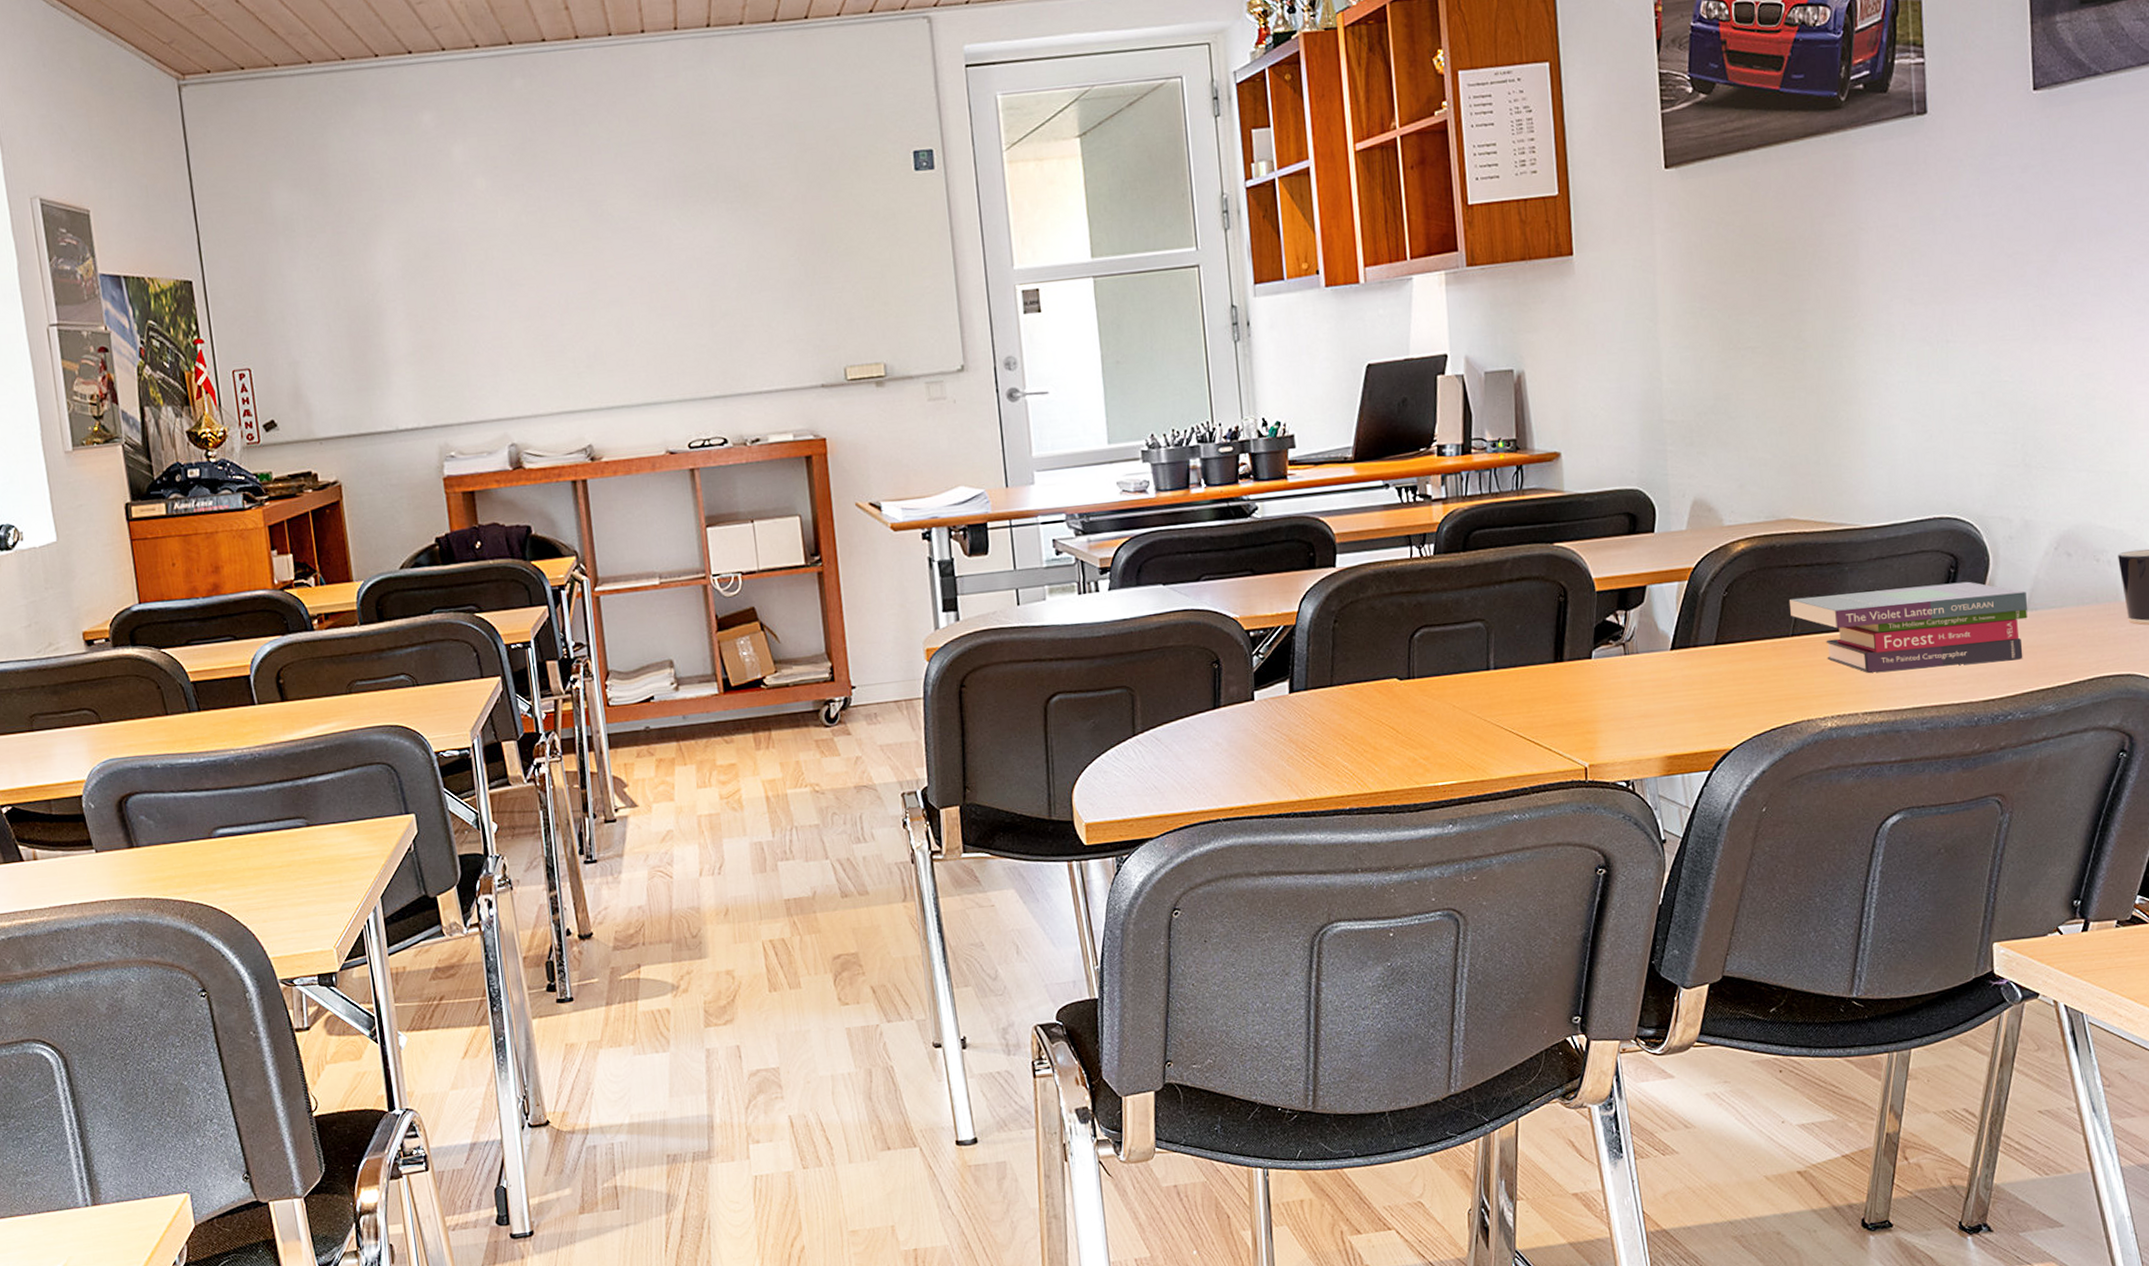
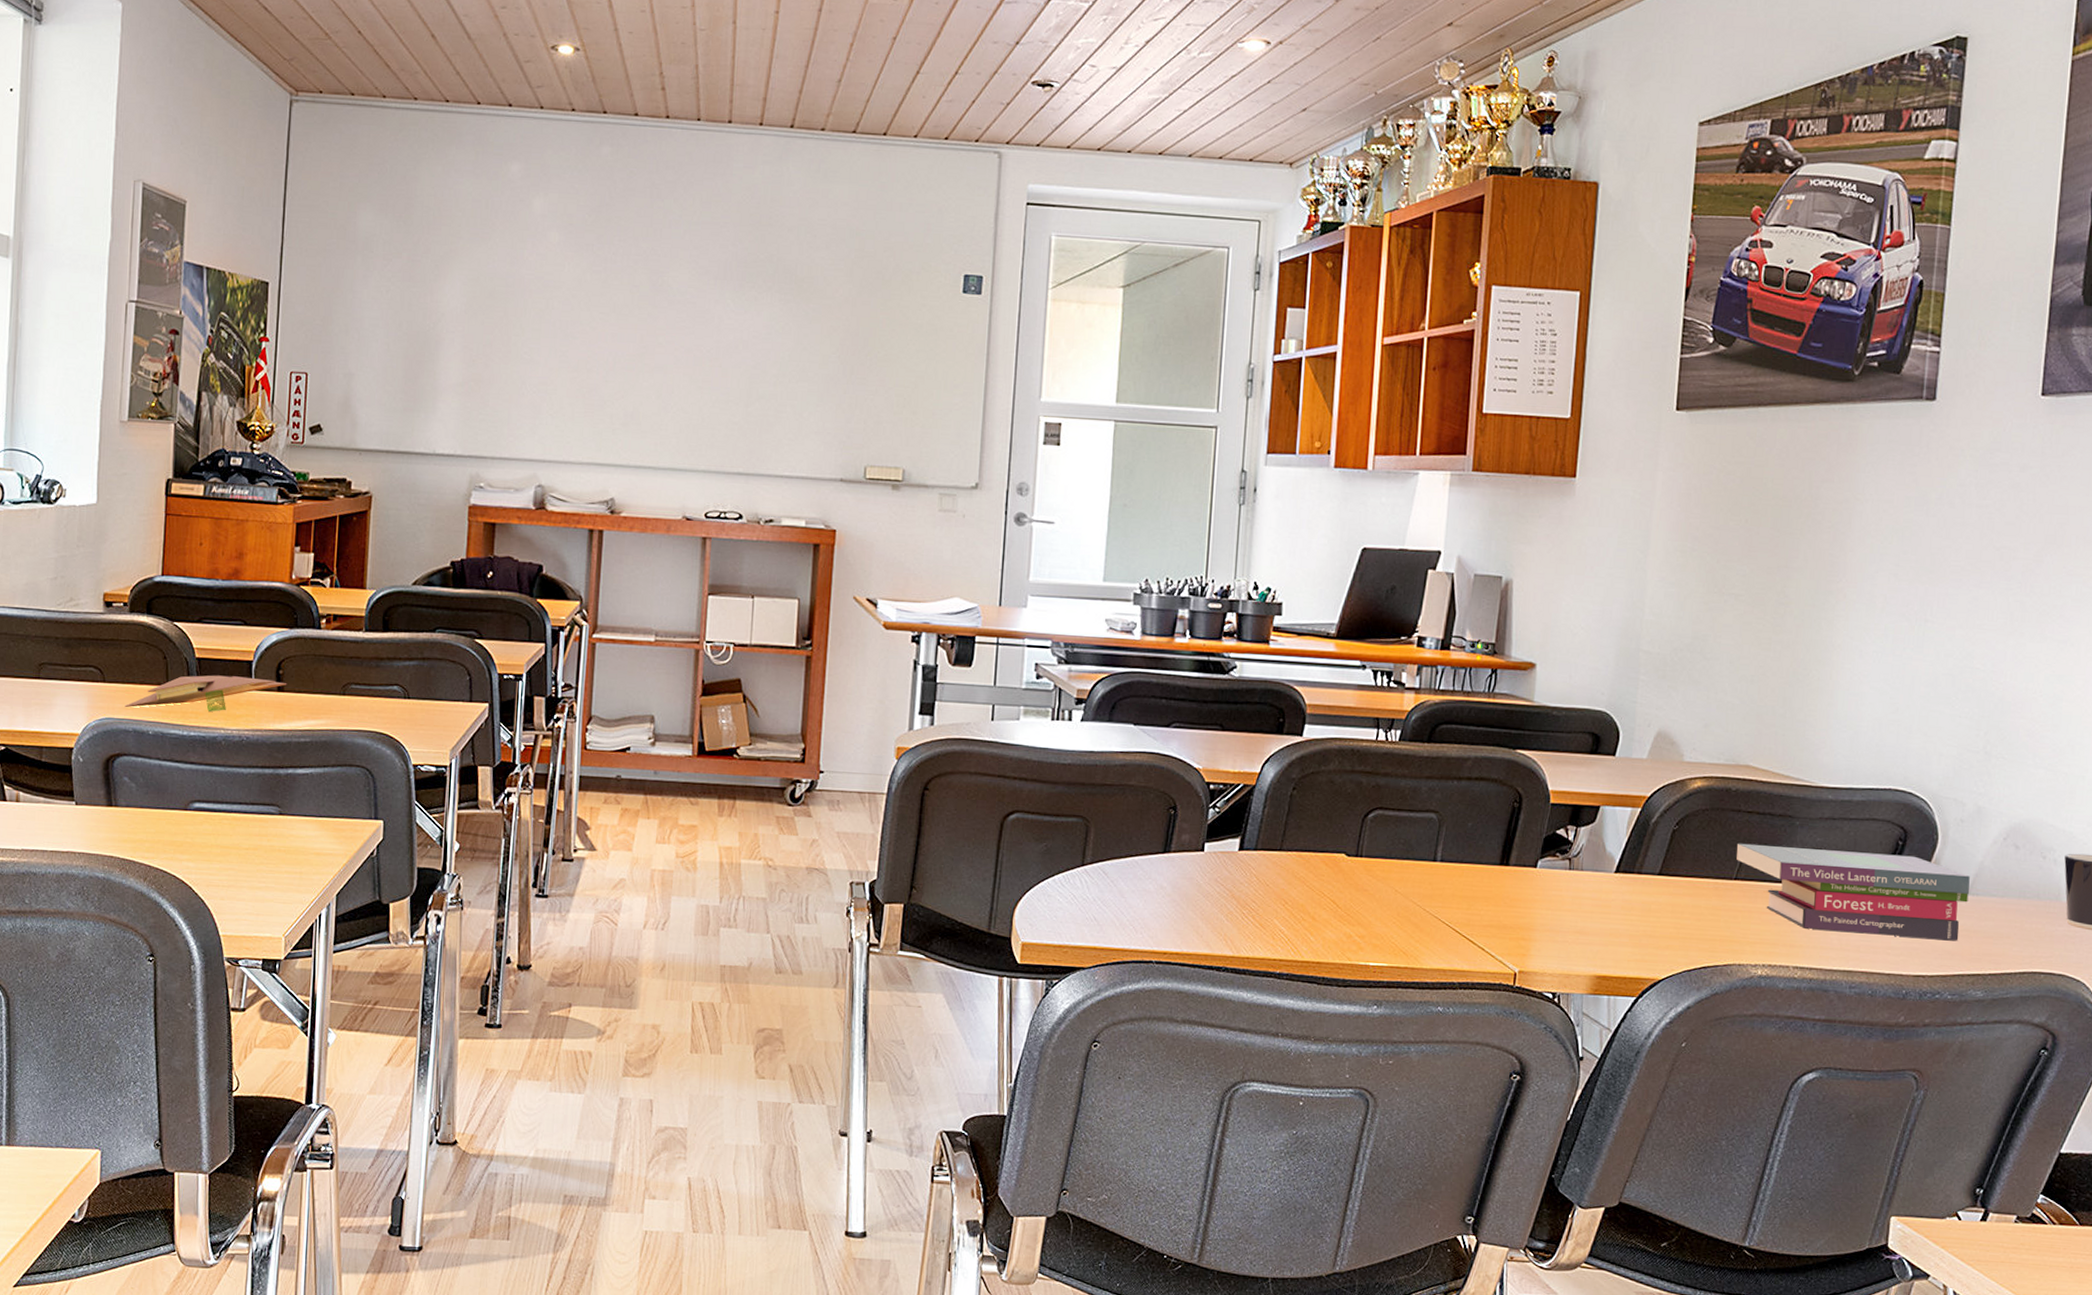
papers: none [126,691,290,745] -> present [124,675,287,712]

